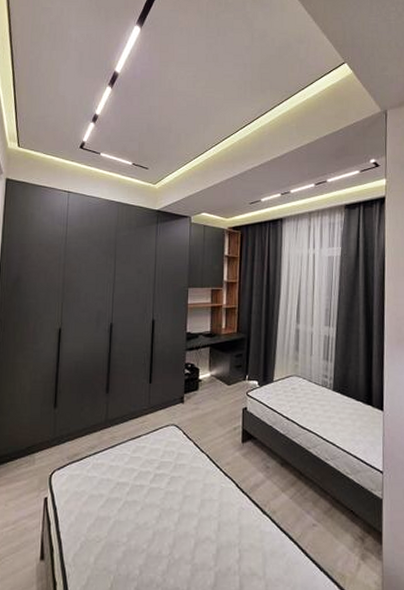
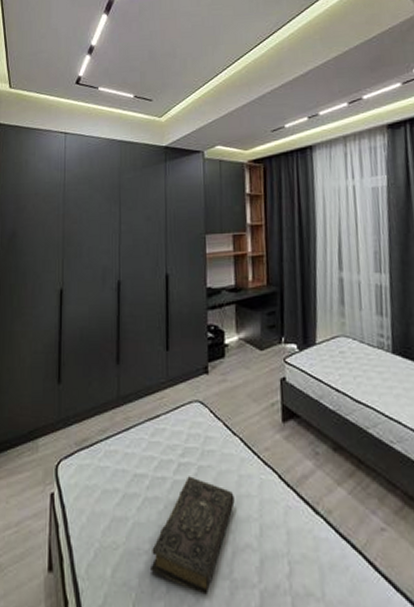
book: none [127,484,199,576] -> present [151,476,235,595]

